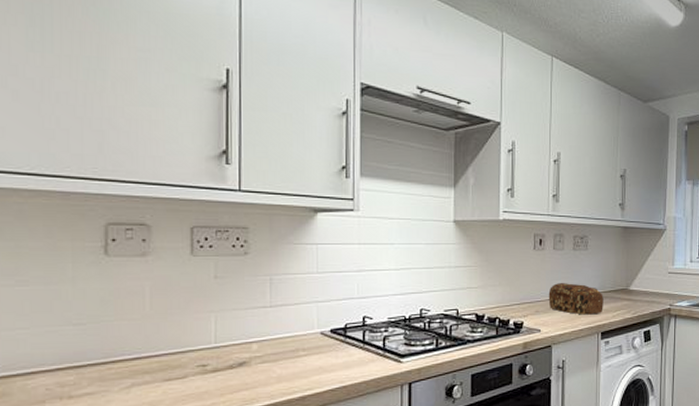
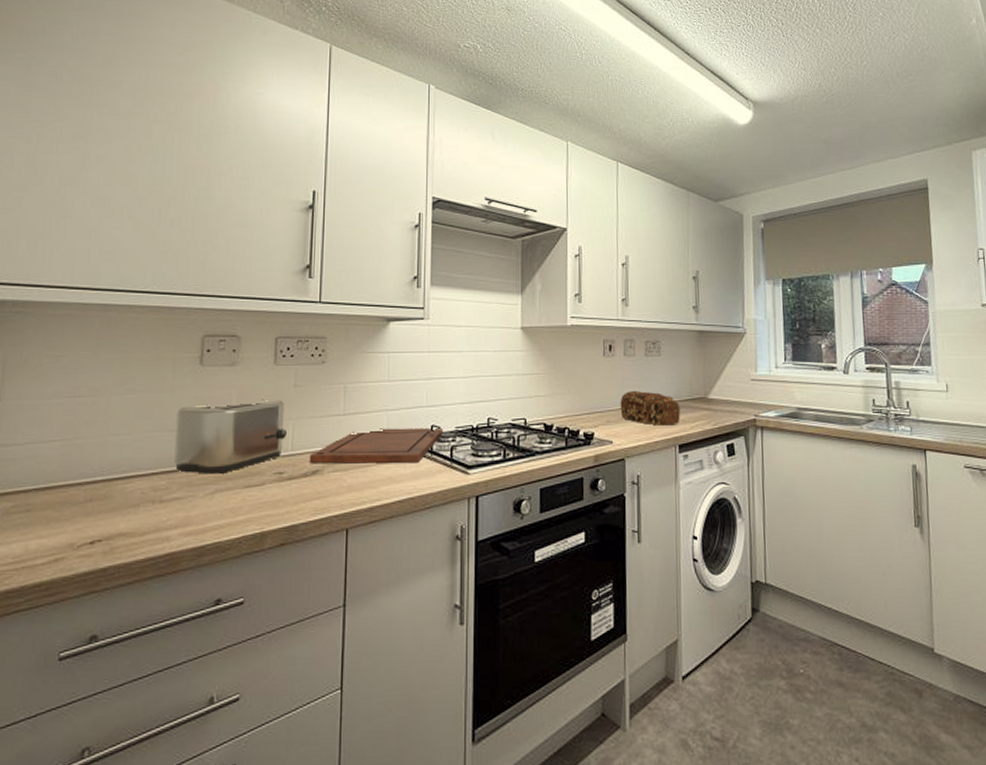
toaster: none [83,292,208,369] -> present [175,400,287,474]
cutting board: none [234,318,376,356] -> present [309,427,444,464]

